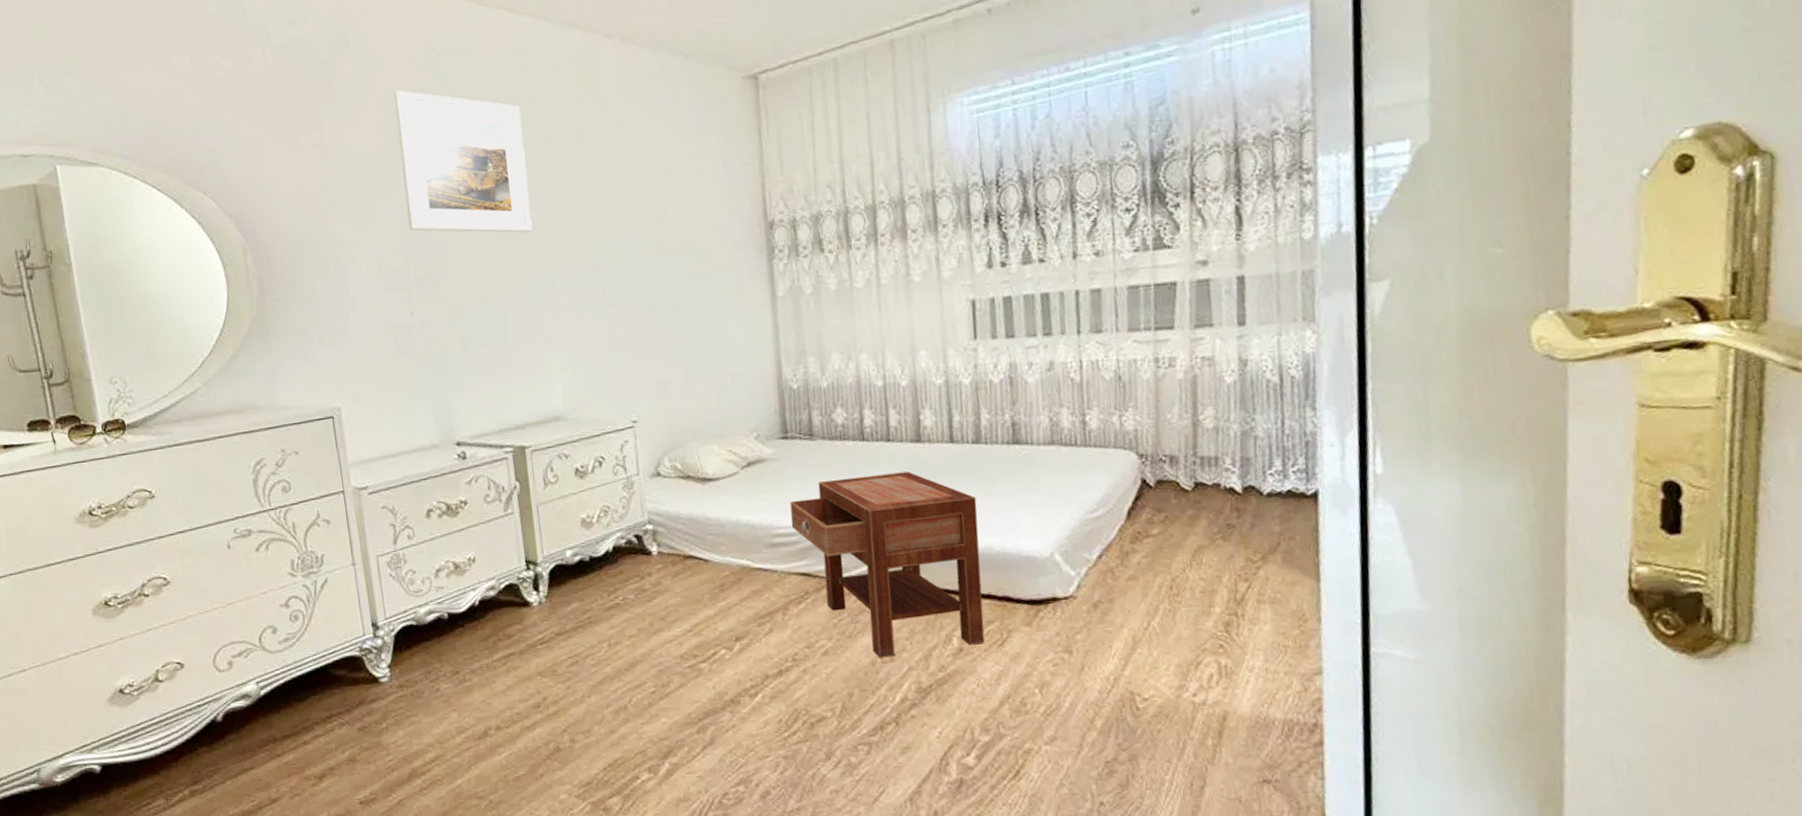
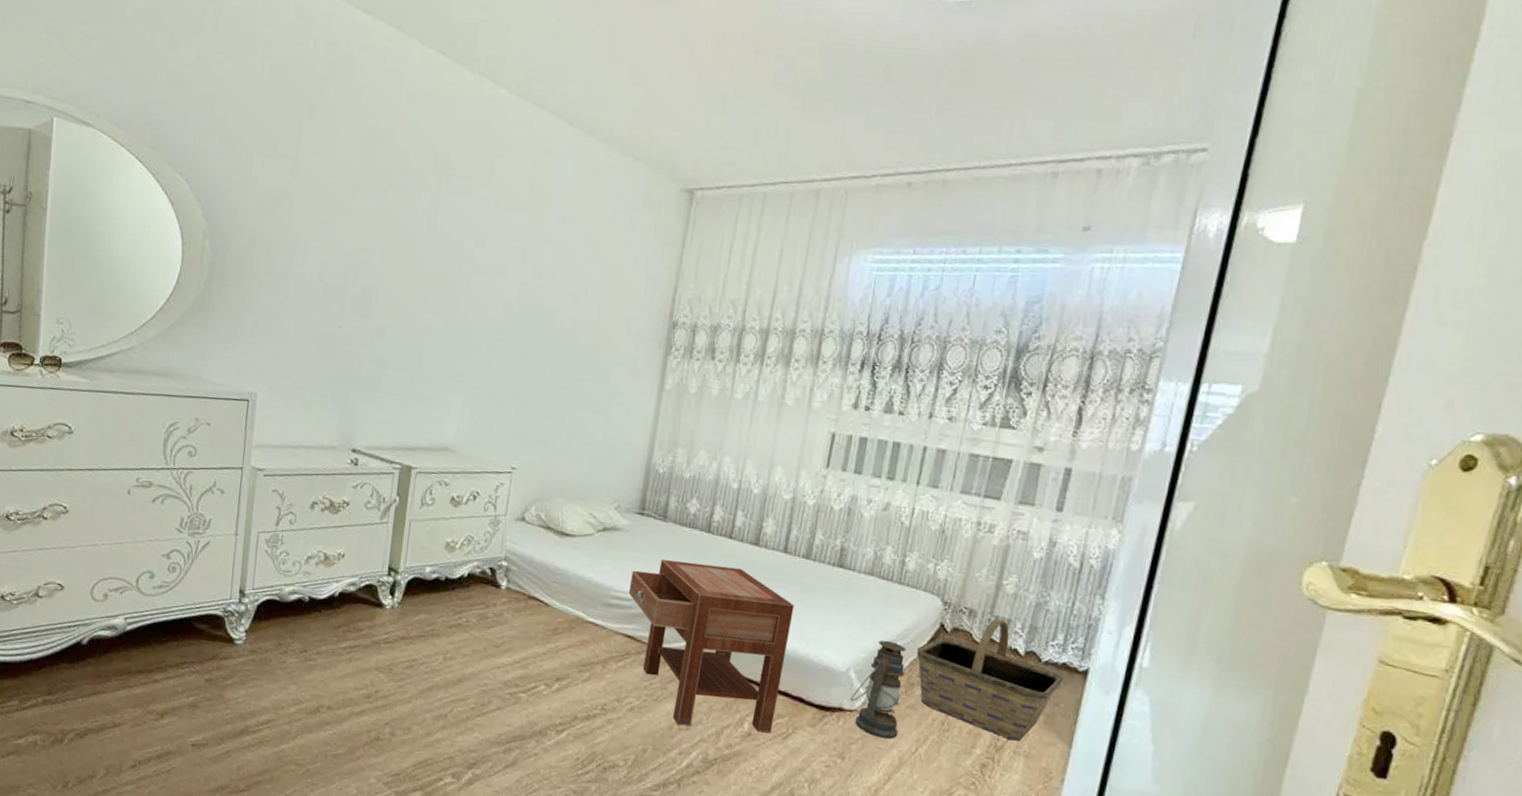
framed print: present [394,89,533,233] -> none [356,124,479,279]
lantern: none [1062,511,1125,621] -> present [849,640,907,740]
basket: none [1123,459,1293,589] -> present [917,618,1064,742]

